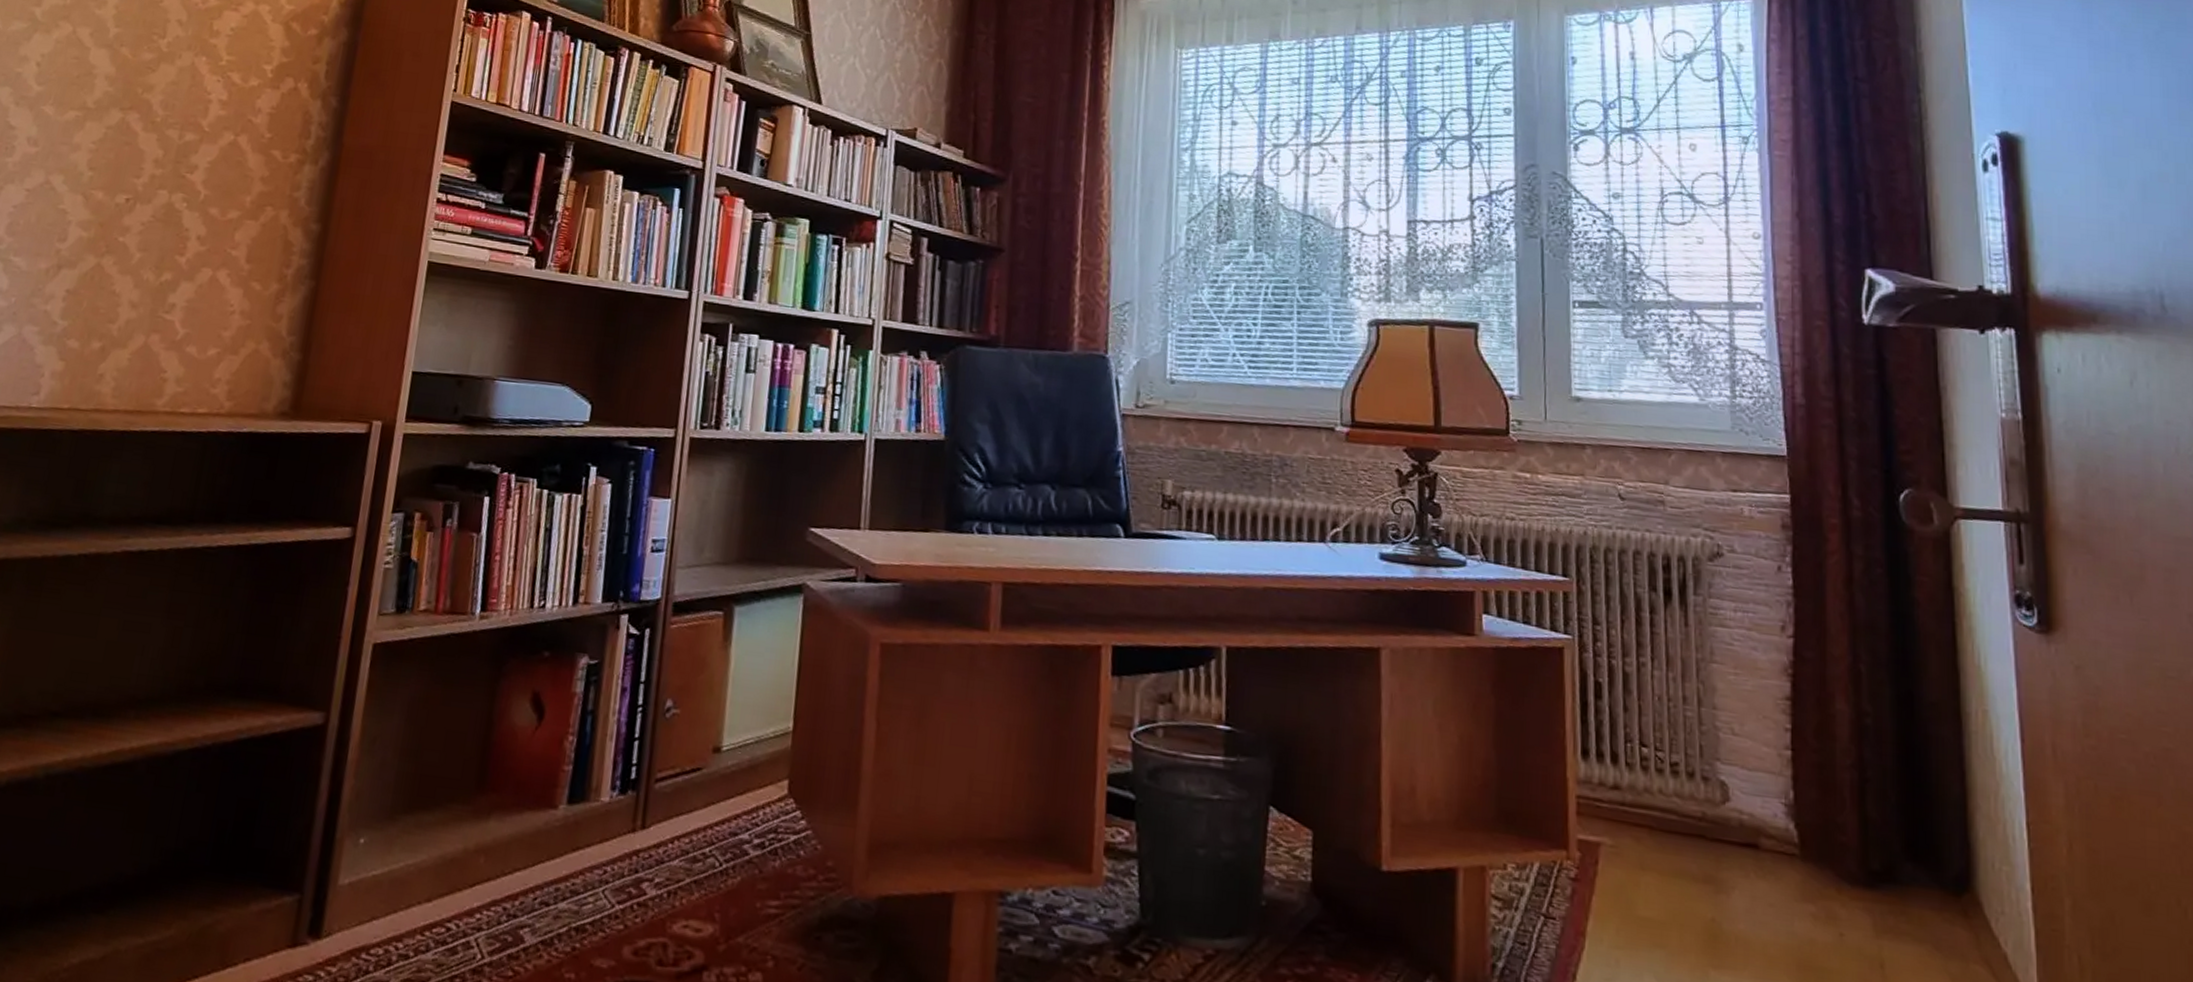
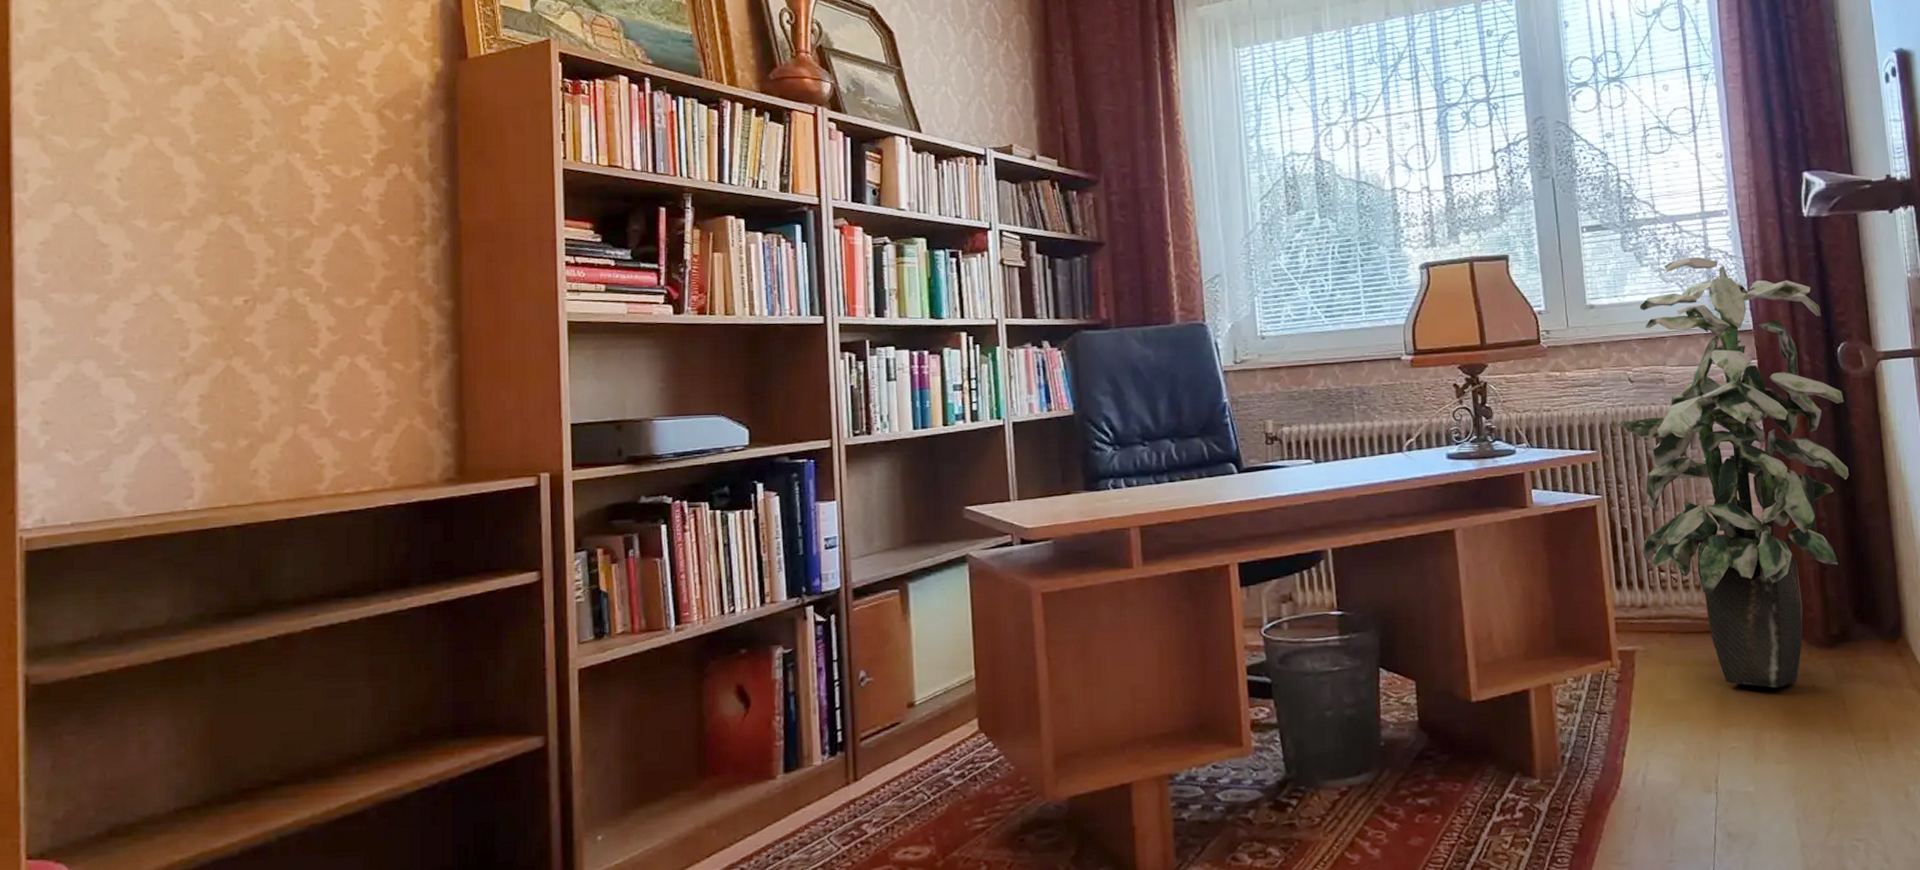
indoor plant: none [1599,355,1906,929] -> present [1617,256,1849,688]

